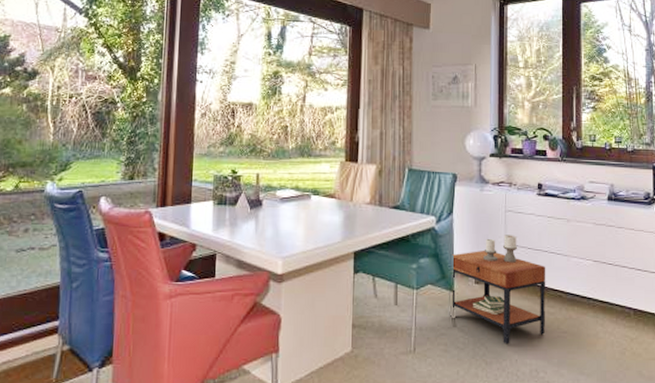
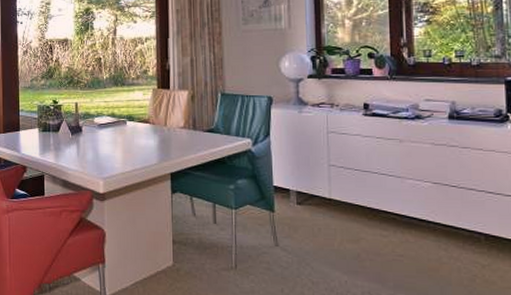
side table: present [450,235,546,345] -> none [270,156,378,266]

